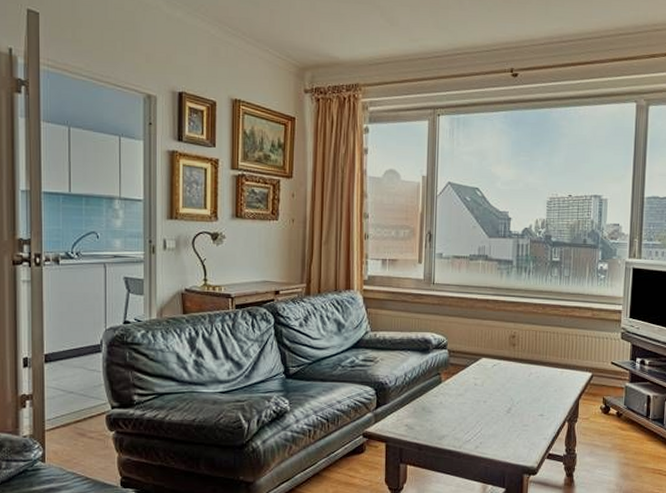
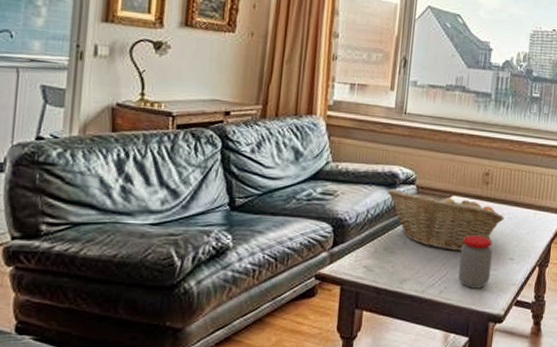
fruit basket: none [421,353,532,409] -> present [387,188,505,251]
jar: none [491,394,523,443] -> present [458,235,493,288]

